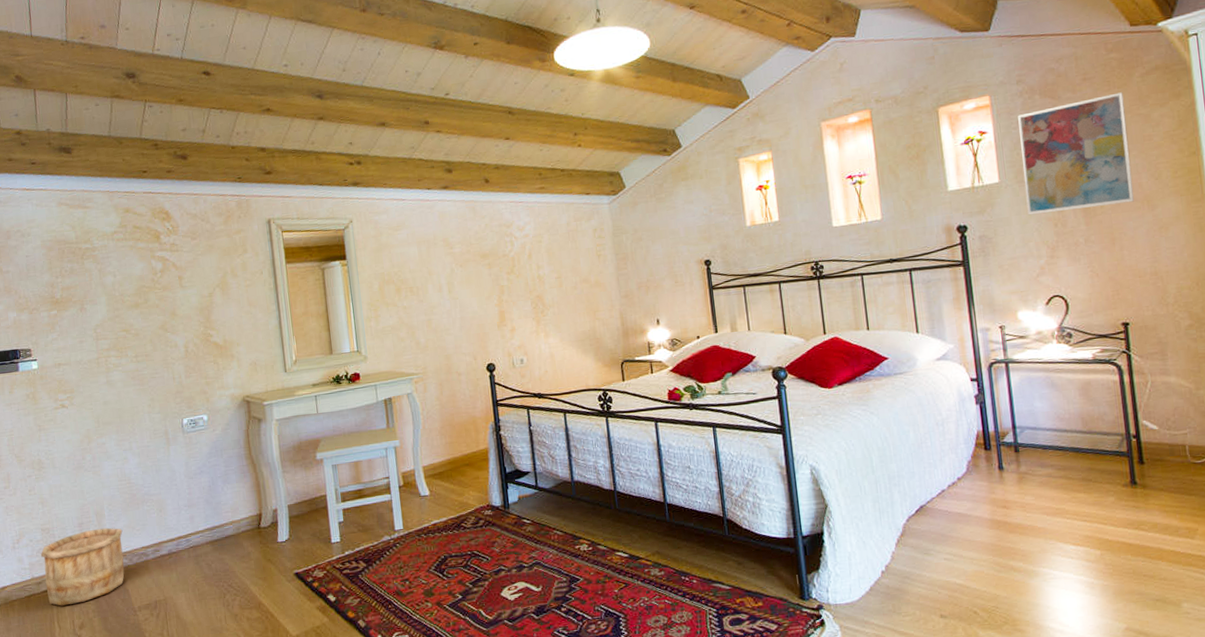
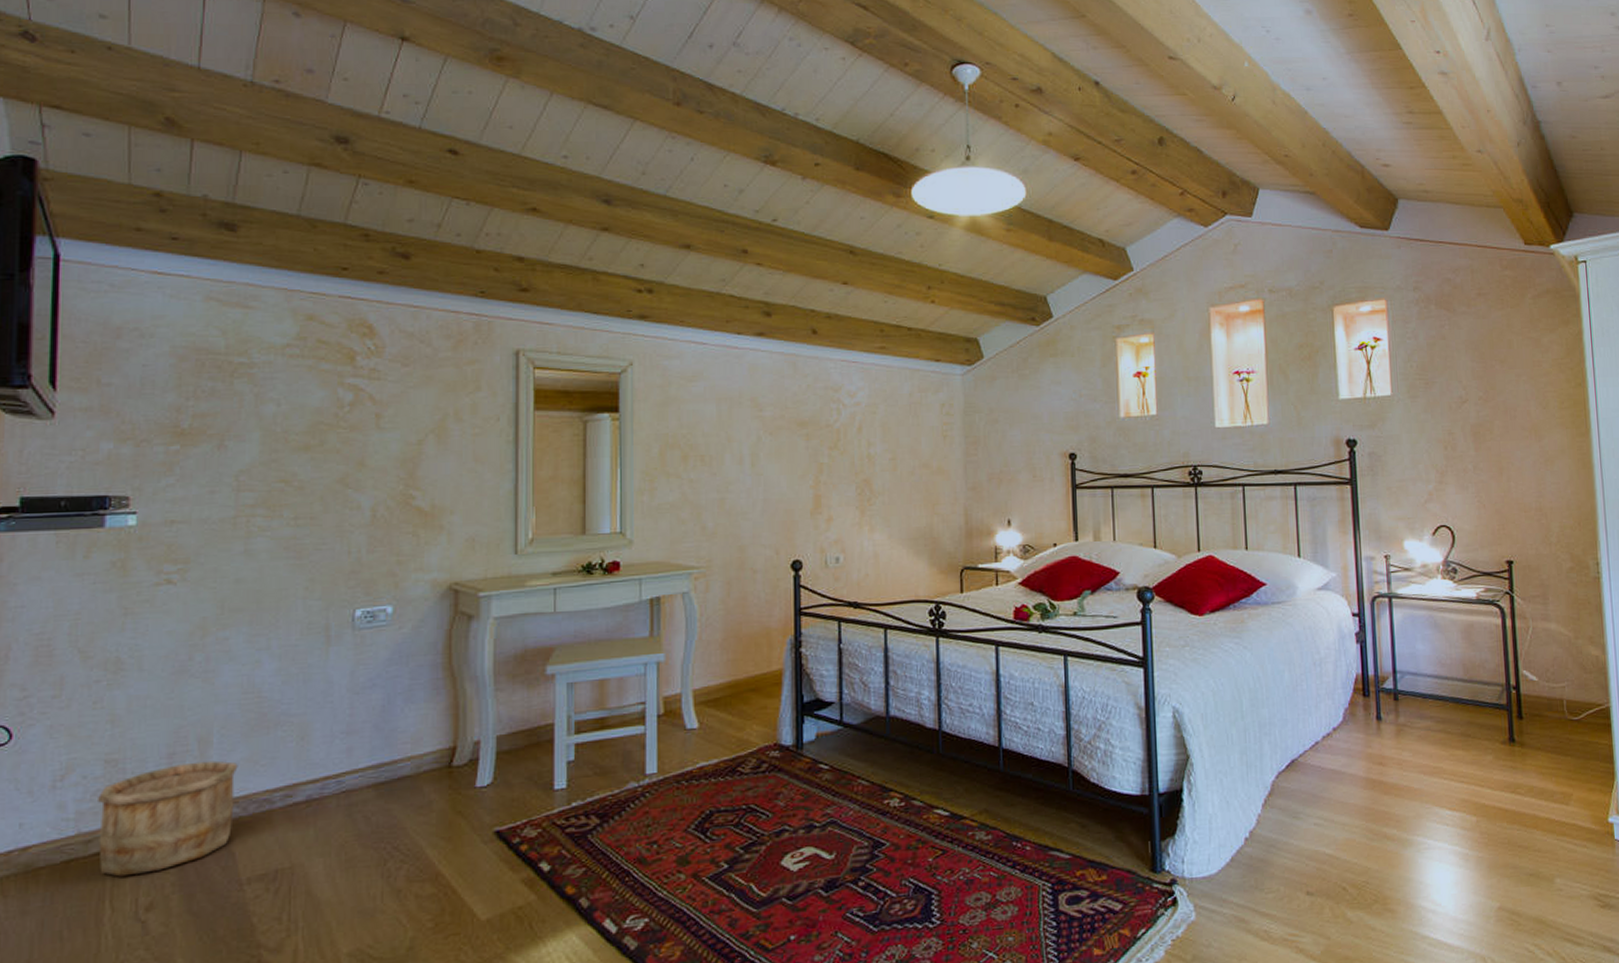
wall art: present [1018,92,1134,216] -> none [1413,312,1522,435]

